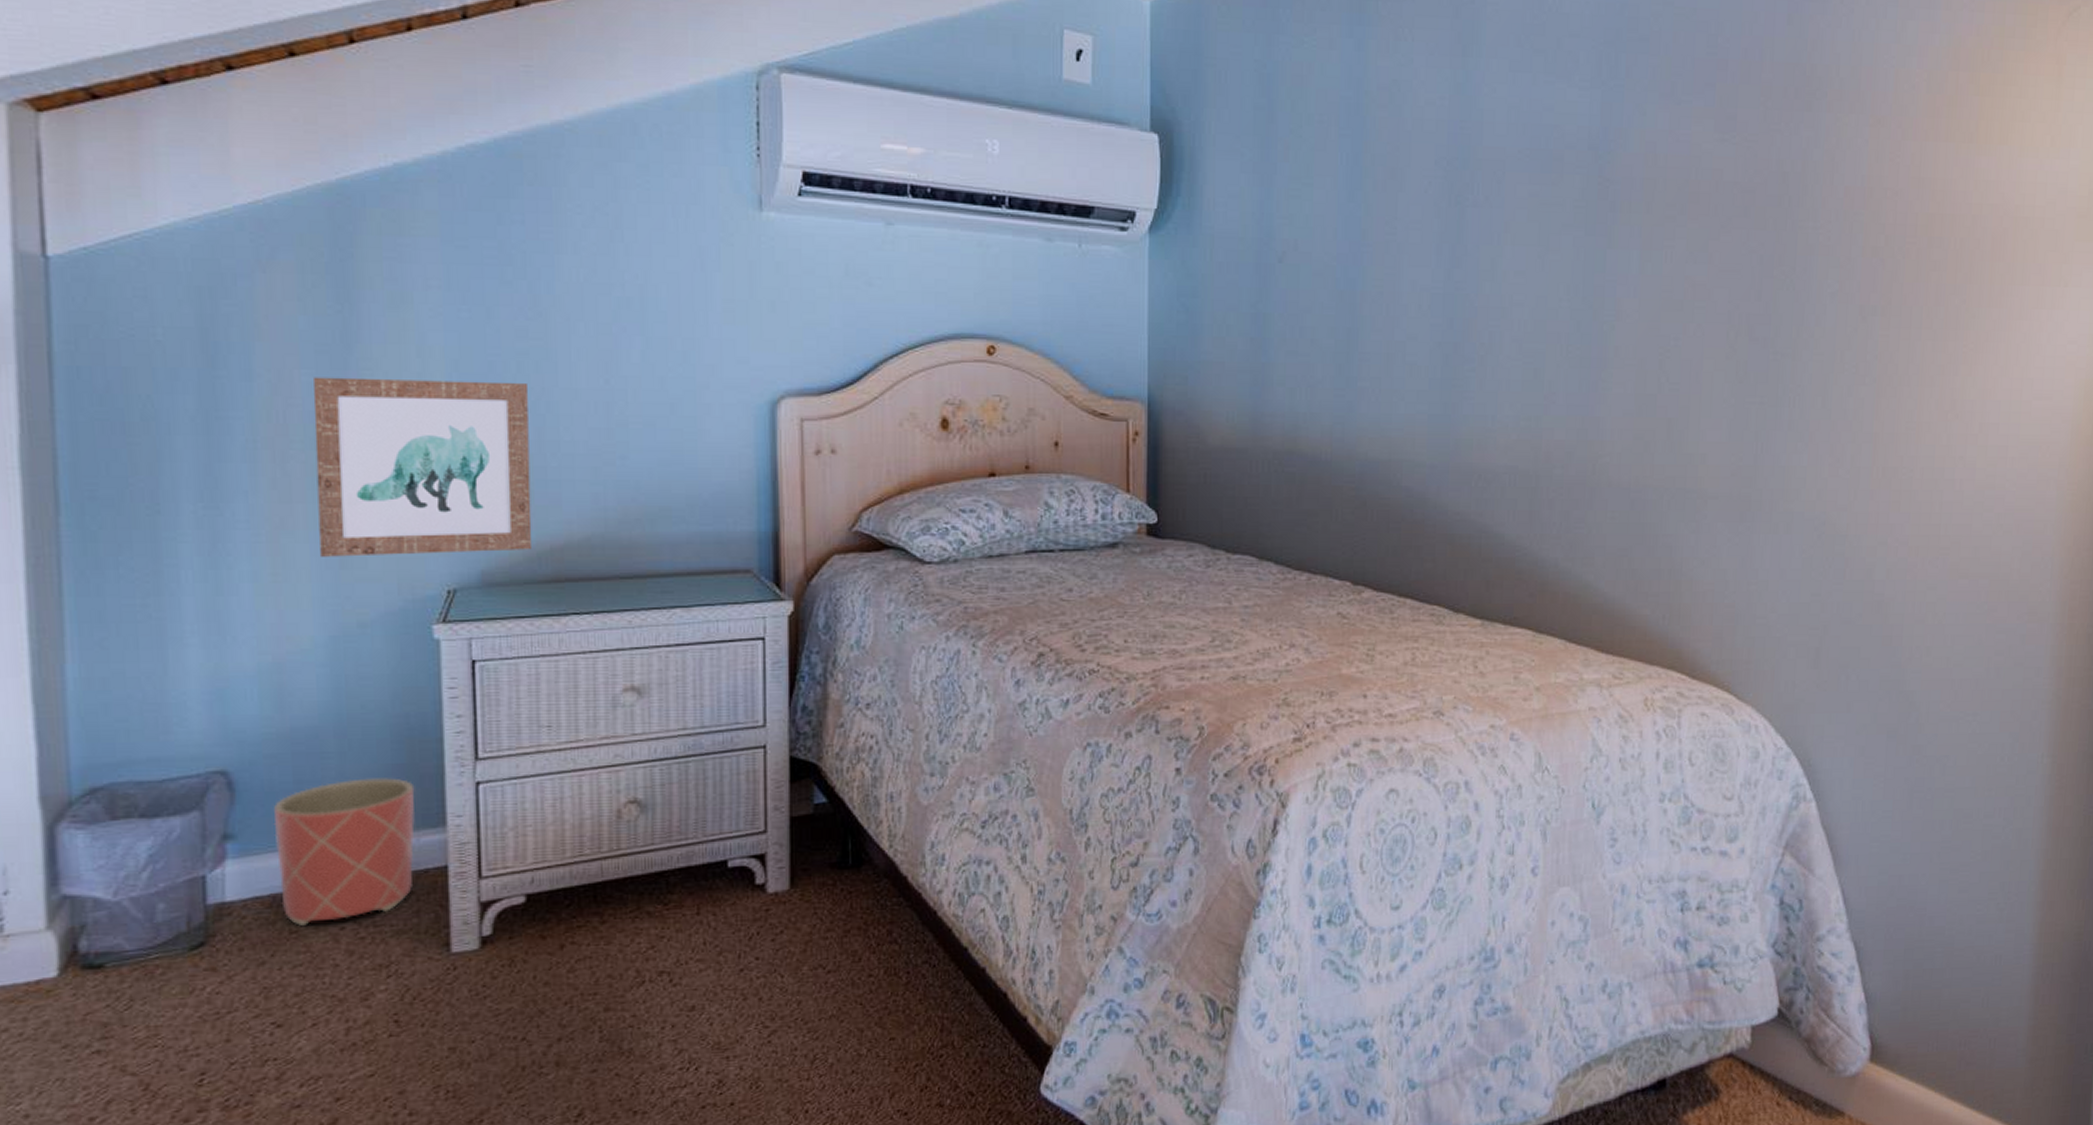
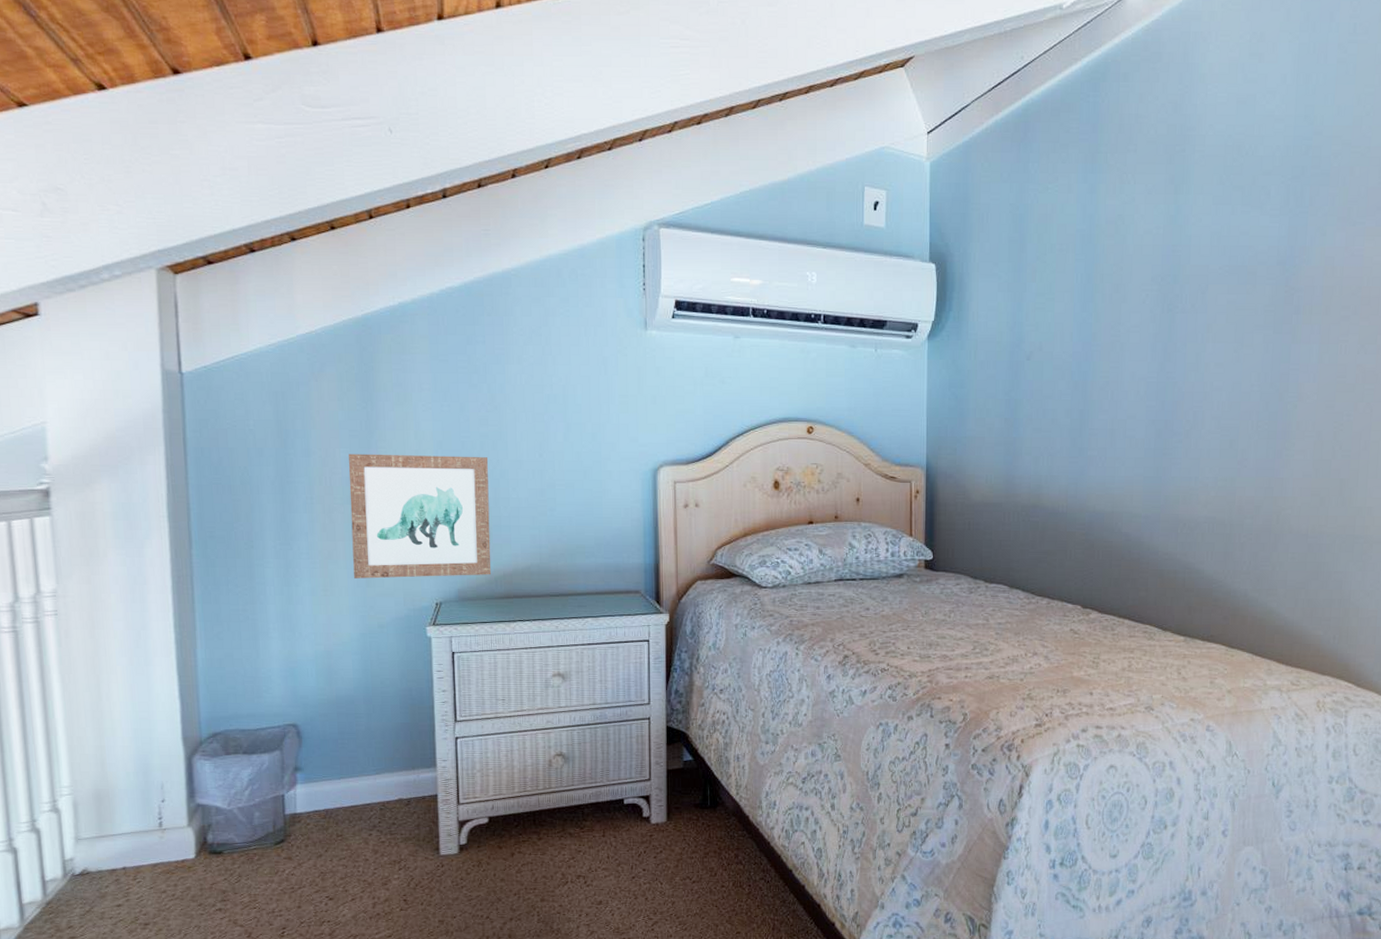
planter: present [273,778,415,926] -> none [326,732,416,831]

